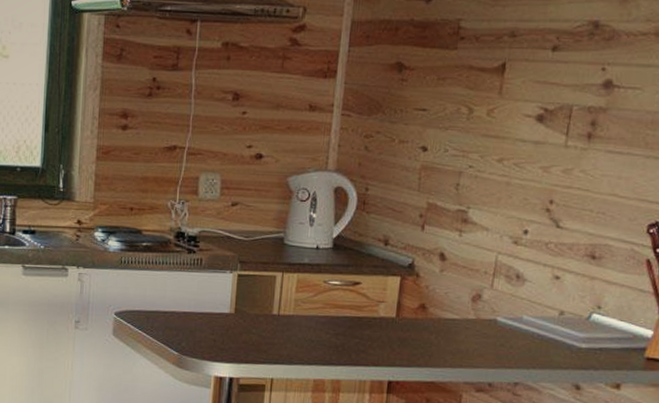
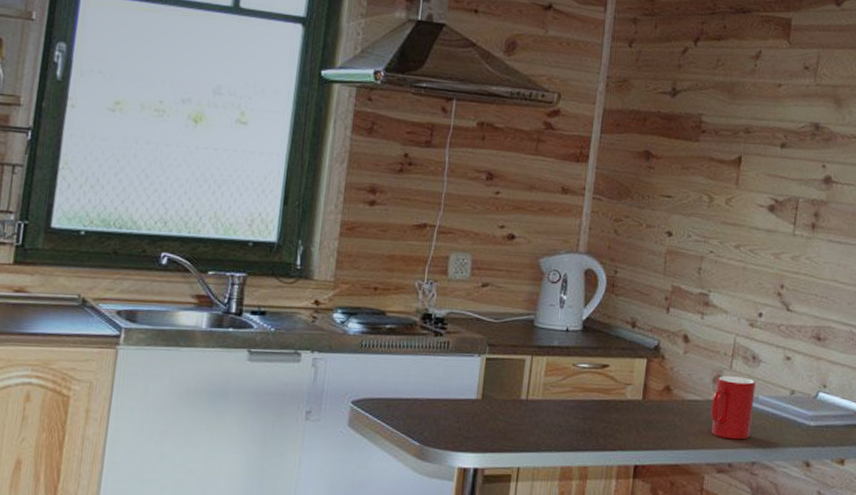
cup: none [469,295,520,360] -> present [710,376,756,440]

